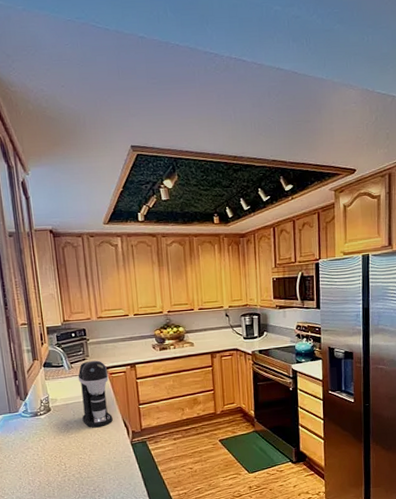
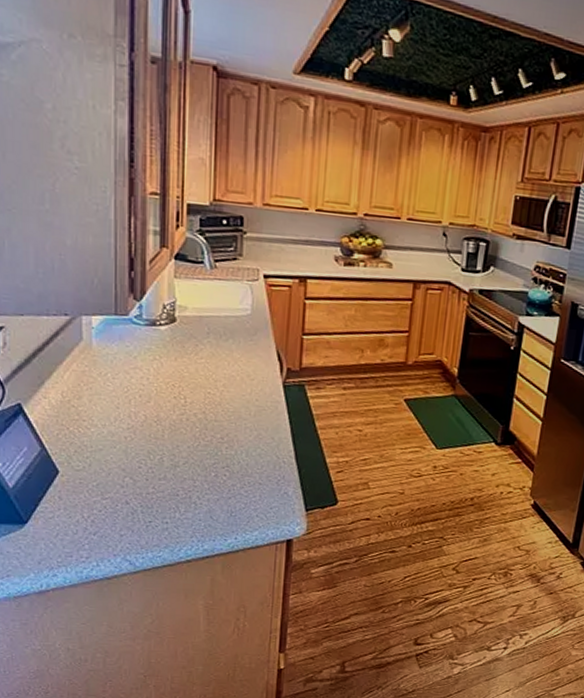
coffee maker: present [78,360,113,428] -> none [219,262,267,356]

